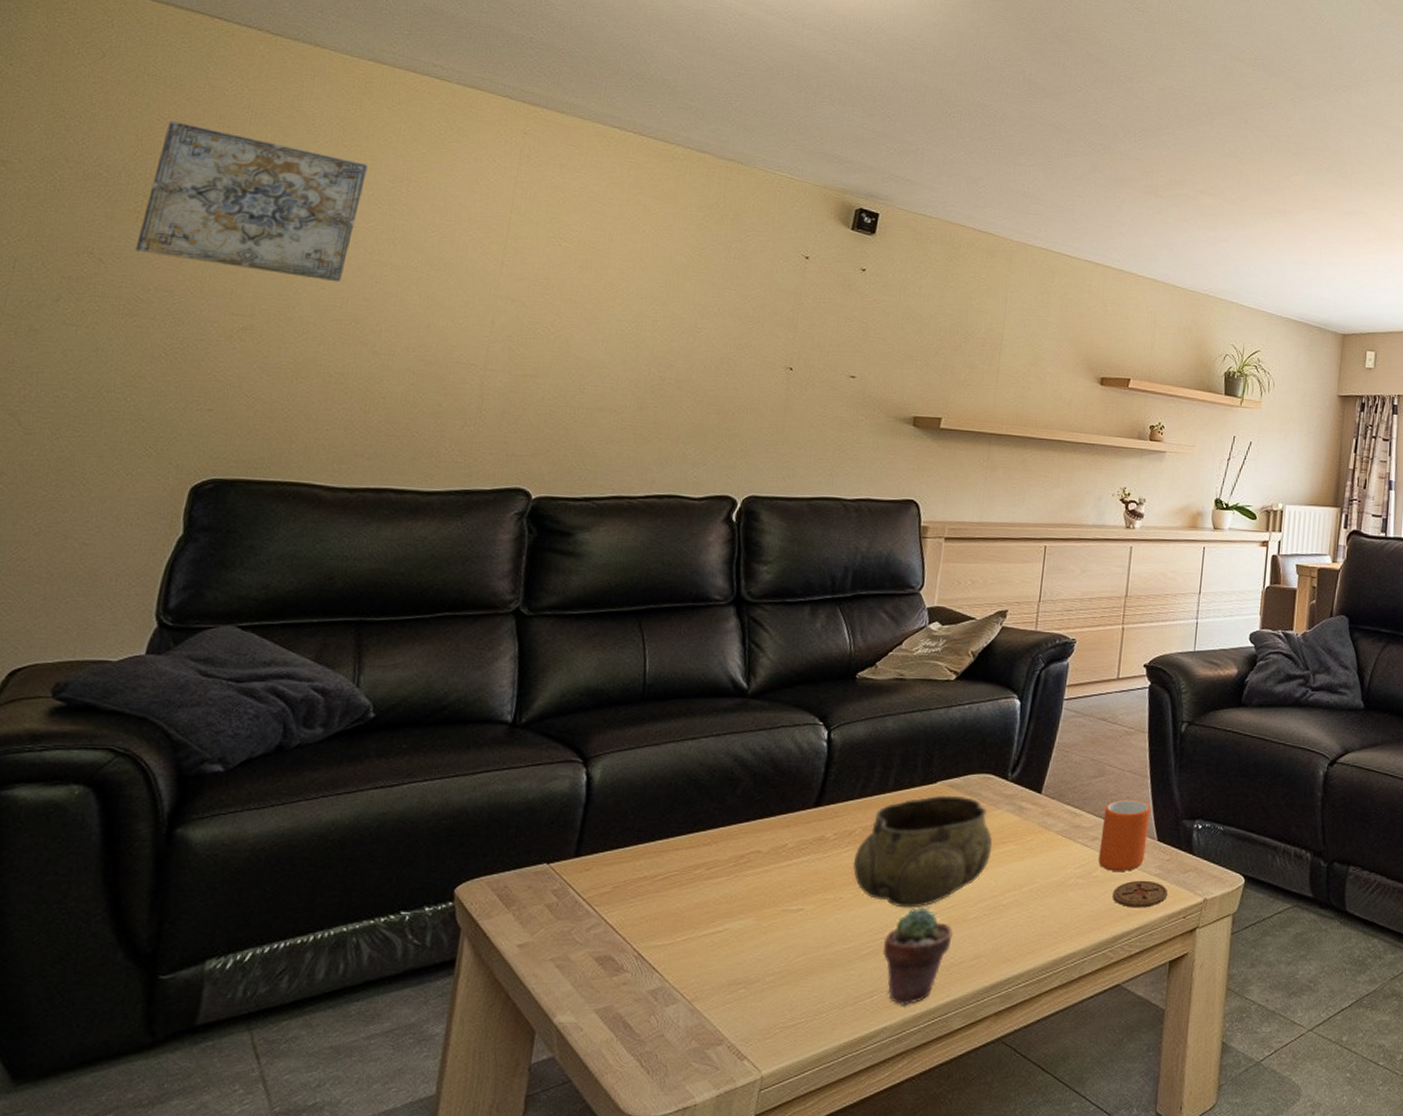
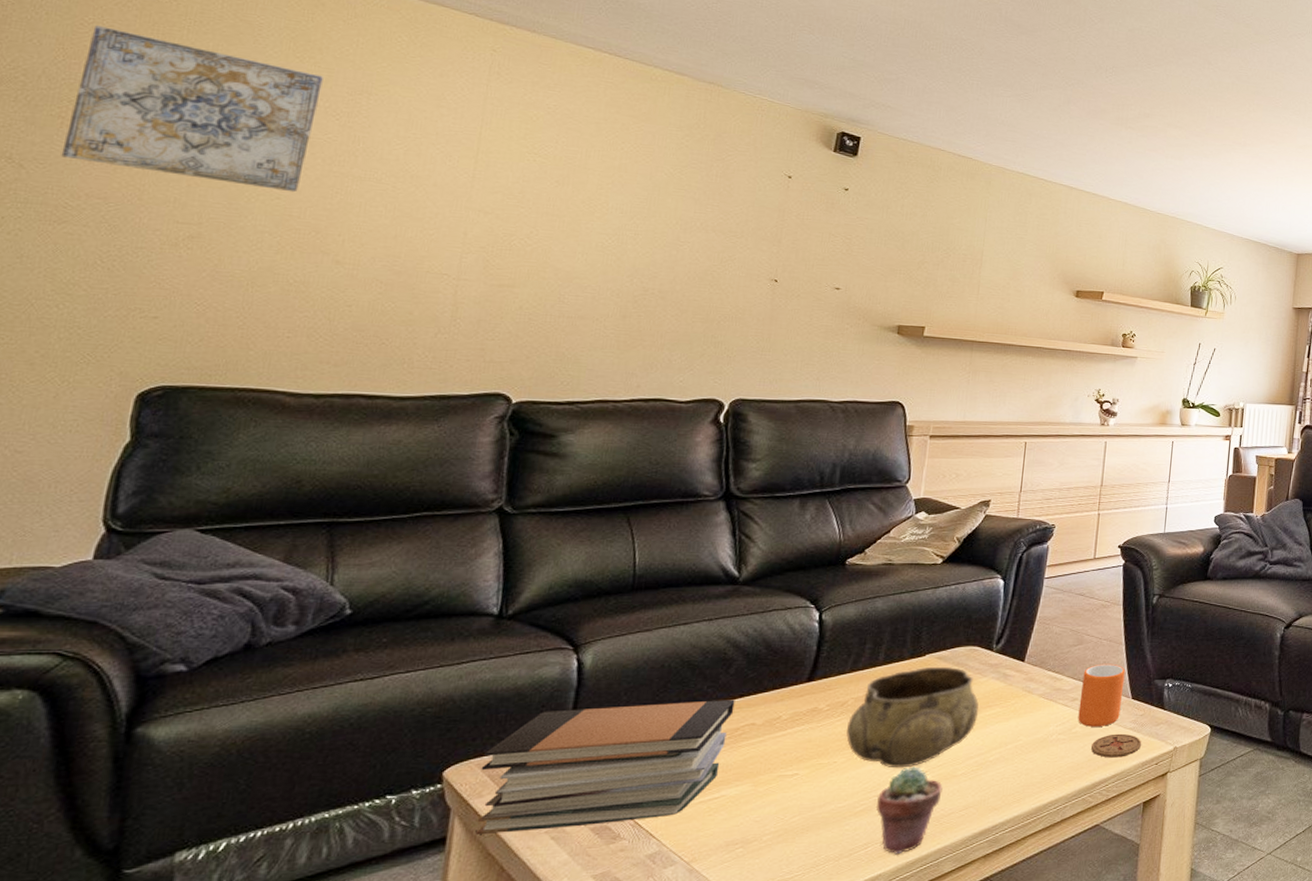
book stack: none [483,823,741,959] -> present [475,699,735,836]

